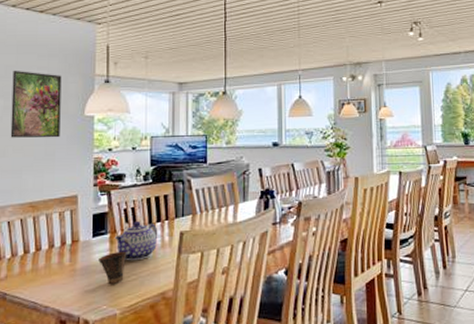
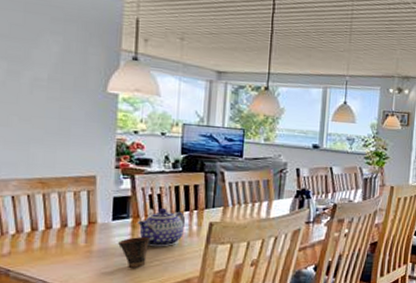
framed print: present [10,70,62,138] -> none [15,30,81,113]

